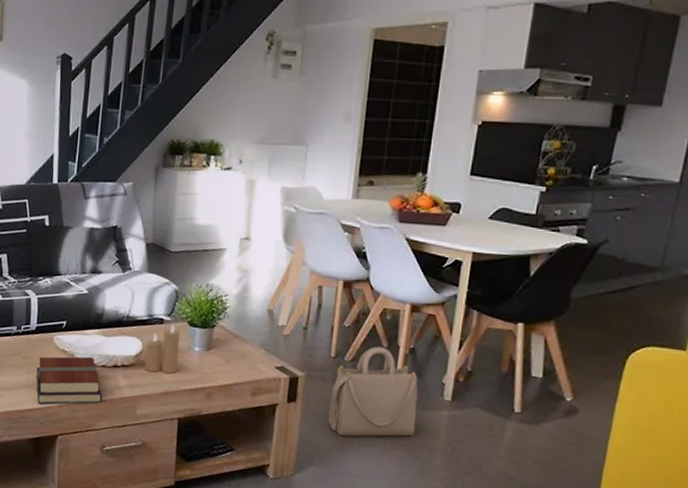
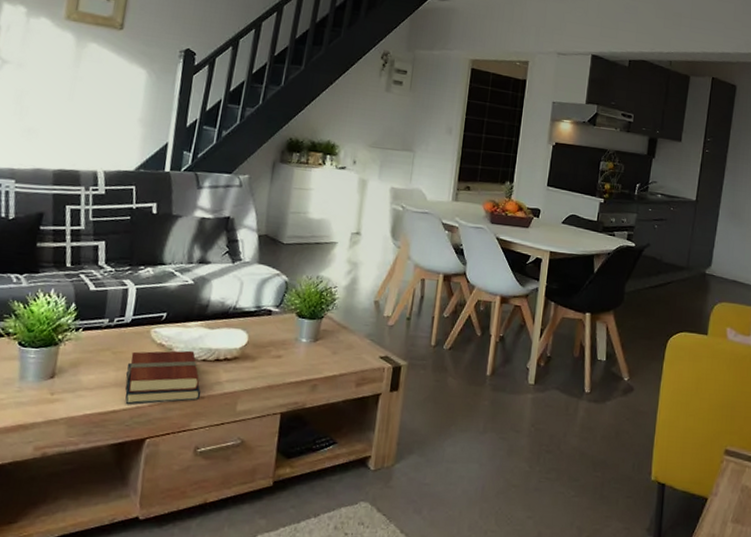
candle: present [144,324,180,374] -> none [248,315,288,367]
handbag: present [328,346,420,437] -> none [427,335,508,423]

